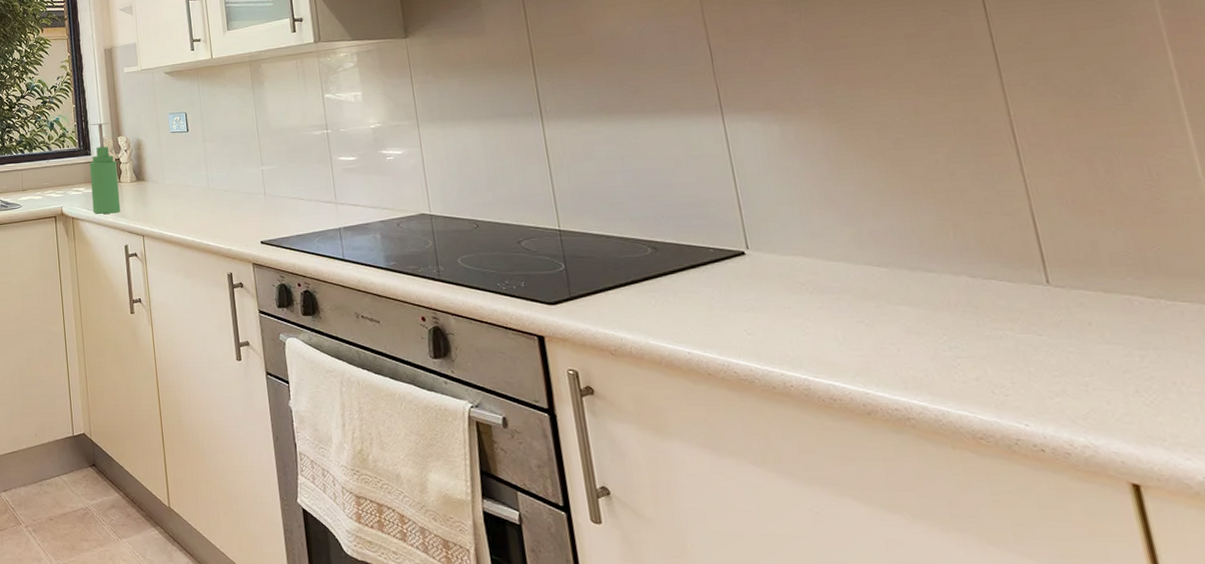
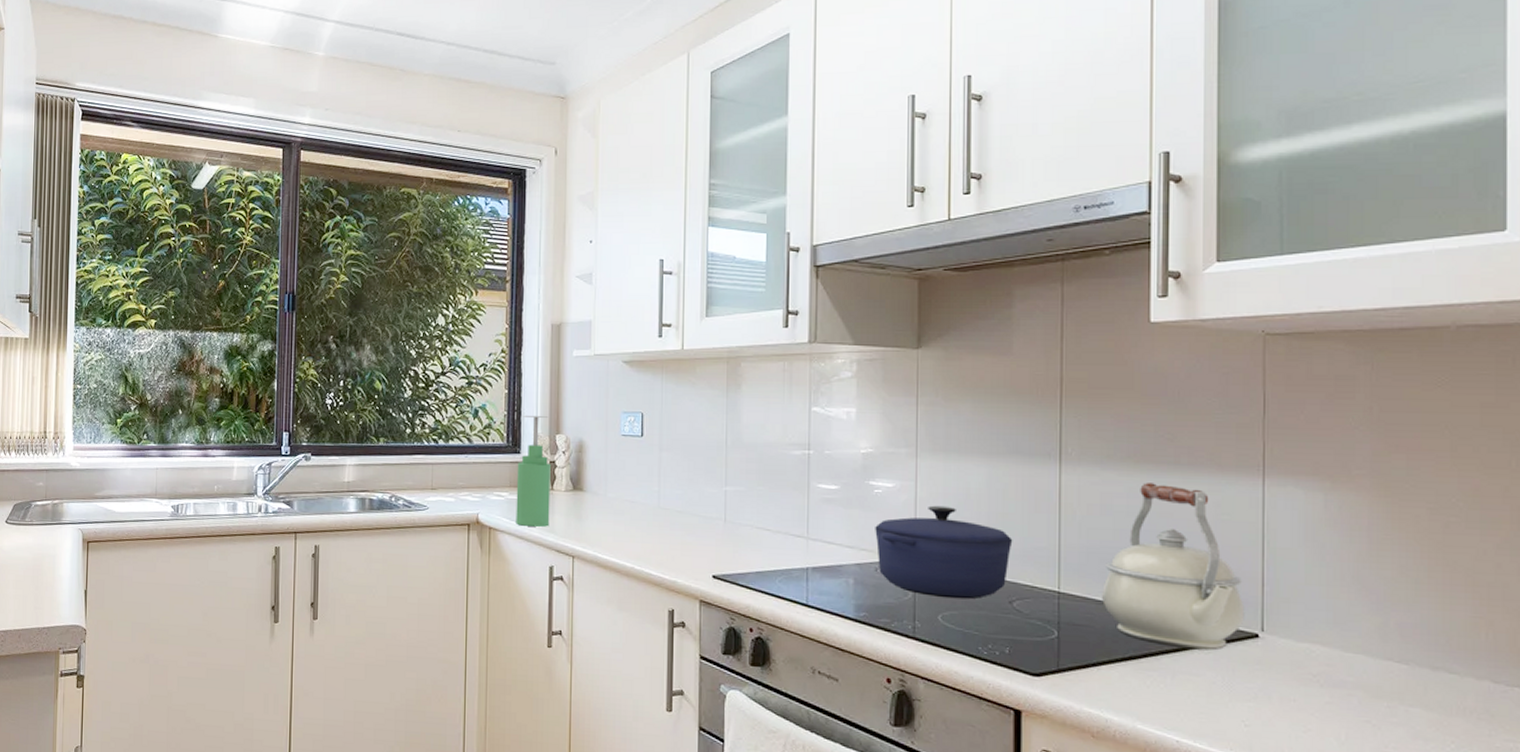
cooking pot: none [392,165,512,244] -> present [875,505,1013,599]
kettle: none [597,129,729,270] -> present [1102,483,1245,651]

